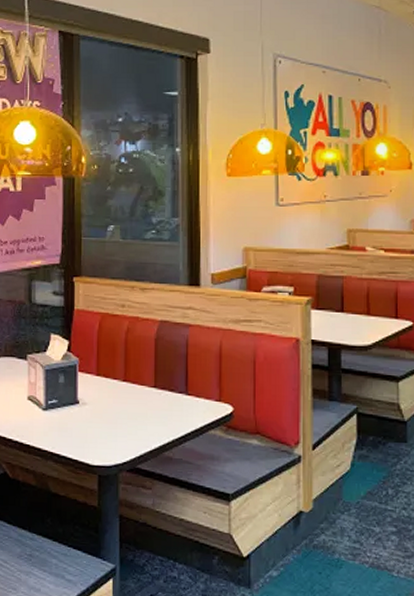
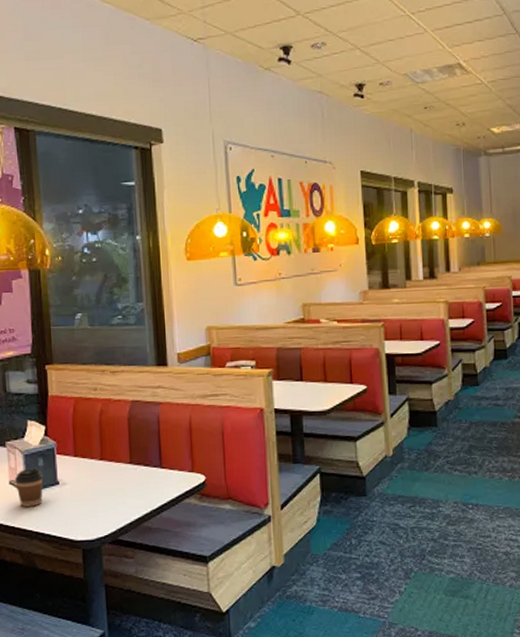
coffee cup: none [34,384,63,425] -> present [15,467,44,507]

